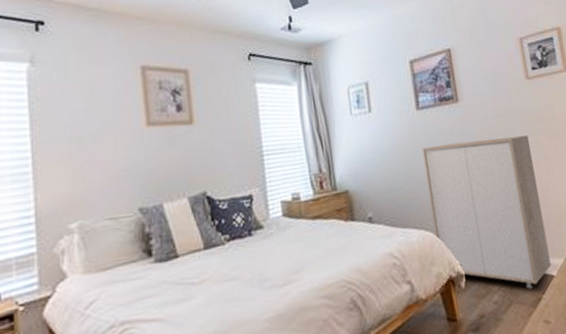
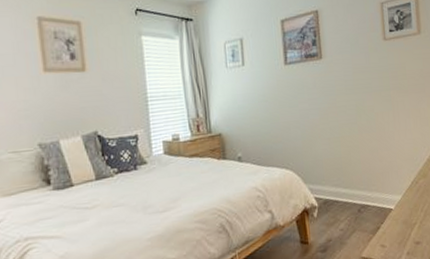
storage cabinet: present [421,134,551,289] -> none [287,89,391,220]

